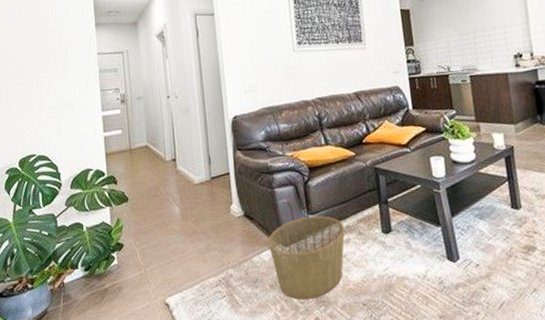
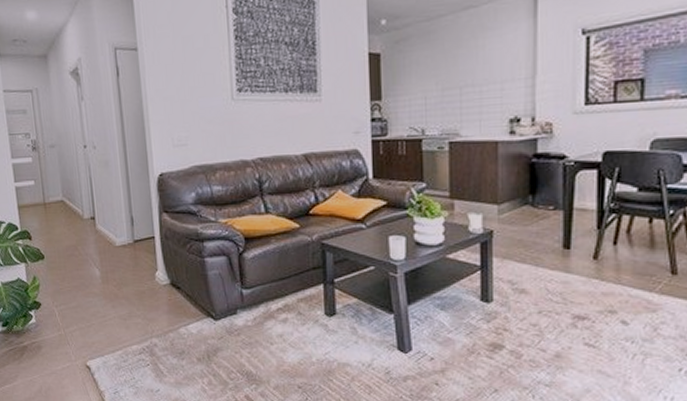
basket: present [268,215,345,300] -> none [196,291,283,376]

